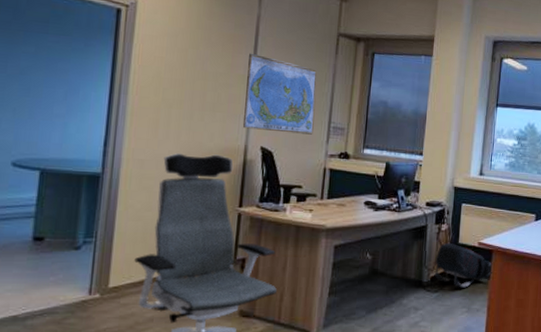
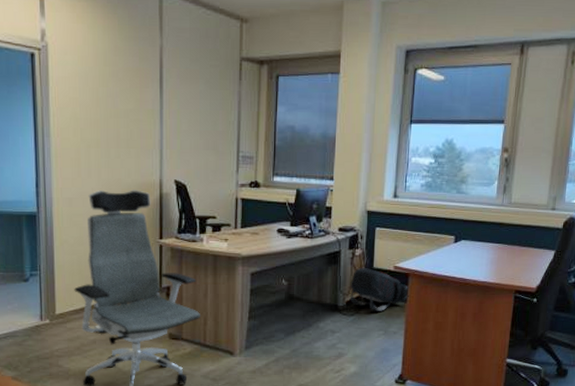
world map: present [243,53,317,135] -> none [156,86,223,165]

